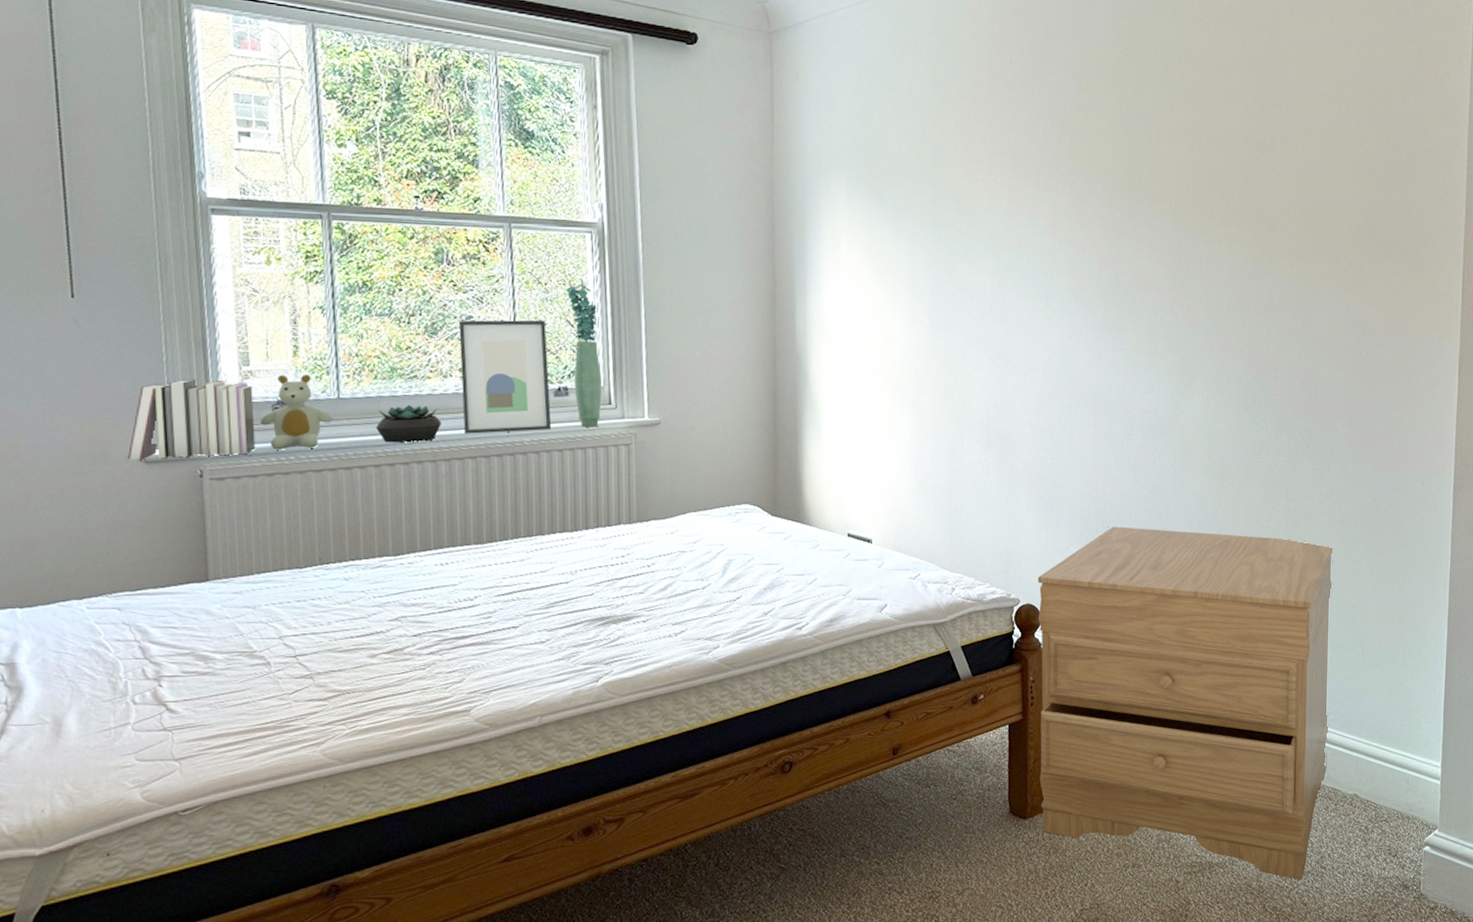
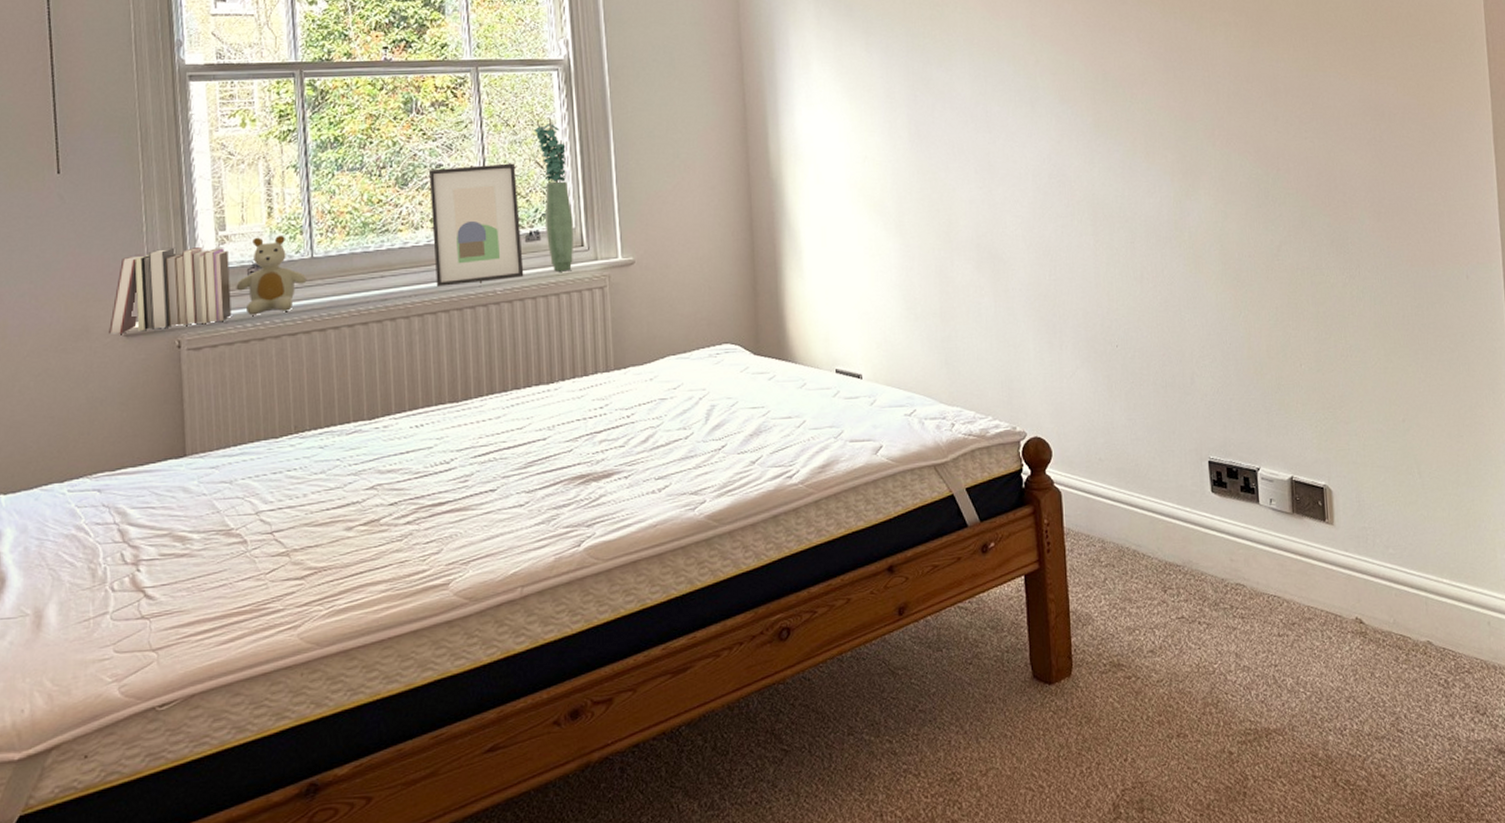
succulent plant: present [376,405,441,443] -> none [349,260,414,301]
nightstand: present [1037,526,1334,880] -> none [1044,345,1392,747]

